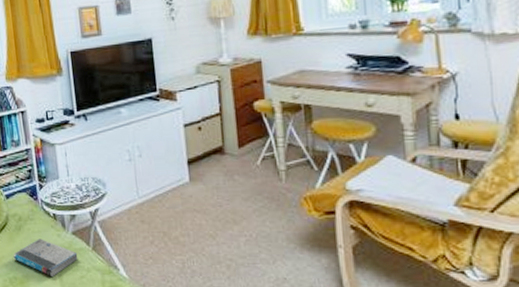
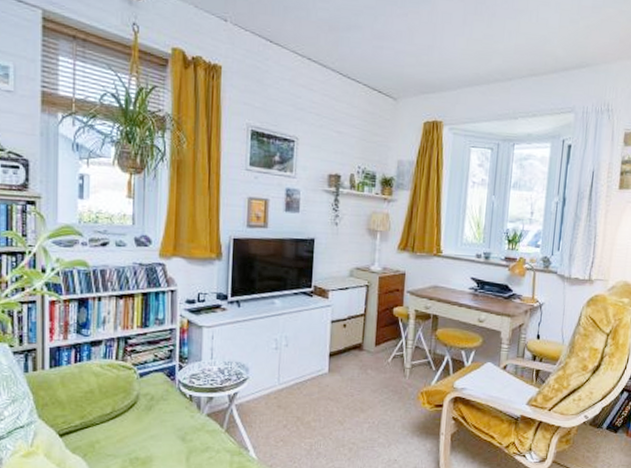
book: present [13,238,78,276] -> none [138,419,209,457]

